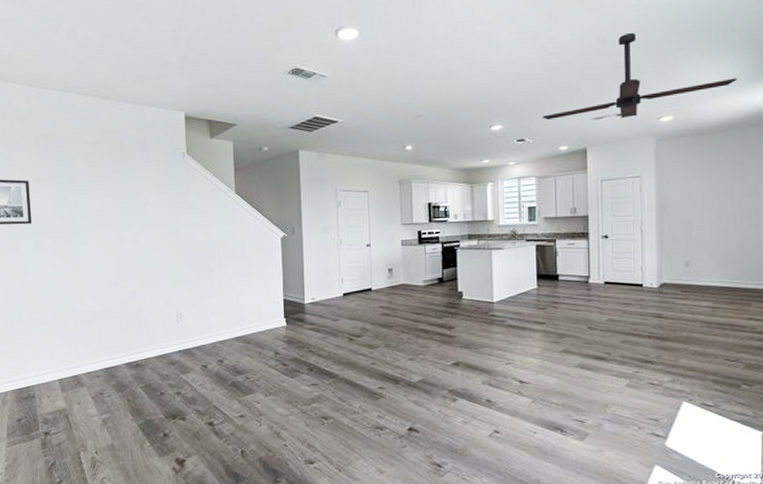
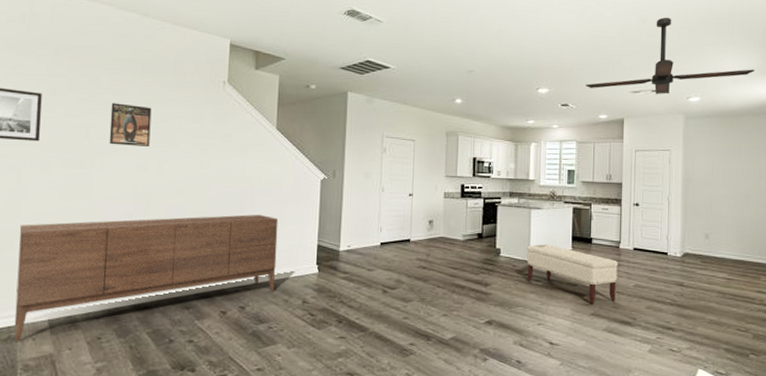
sideboard: none [25,274,249,400] -> present [14,214,279,342]
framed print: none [87,182,124,222] -> present [109,103,152,147]
bench: none [490,284,588,341] -> present [527,244,618,304]

